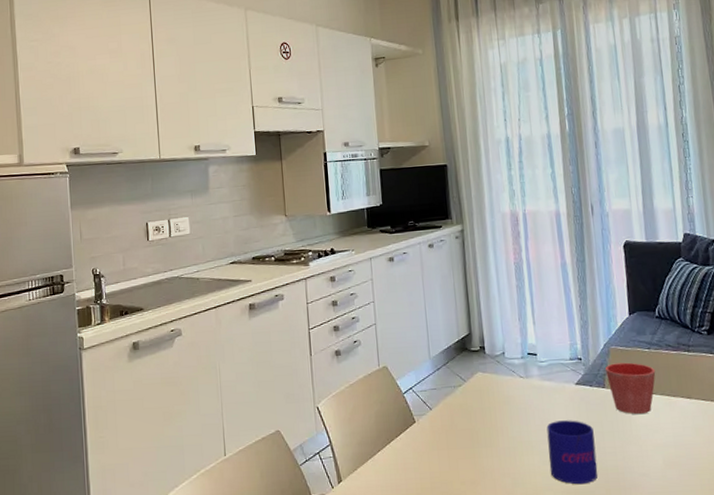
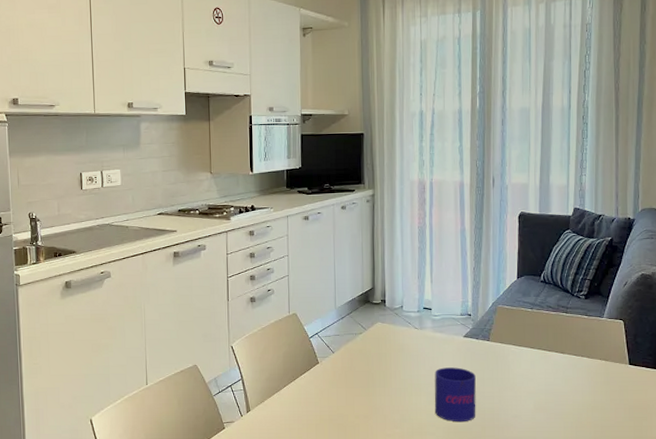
flower pot: present [604,362,656,415] -> none [491,320,536,365]

